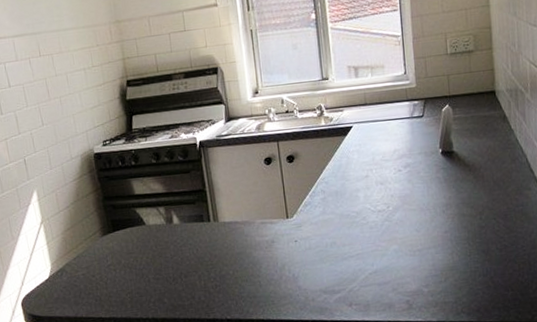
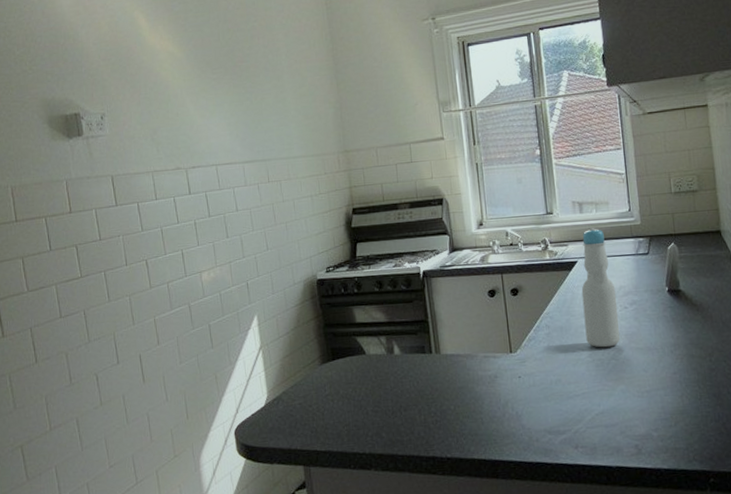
bottle: none [356,92,394,210] -> present [581,228,620,348]

